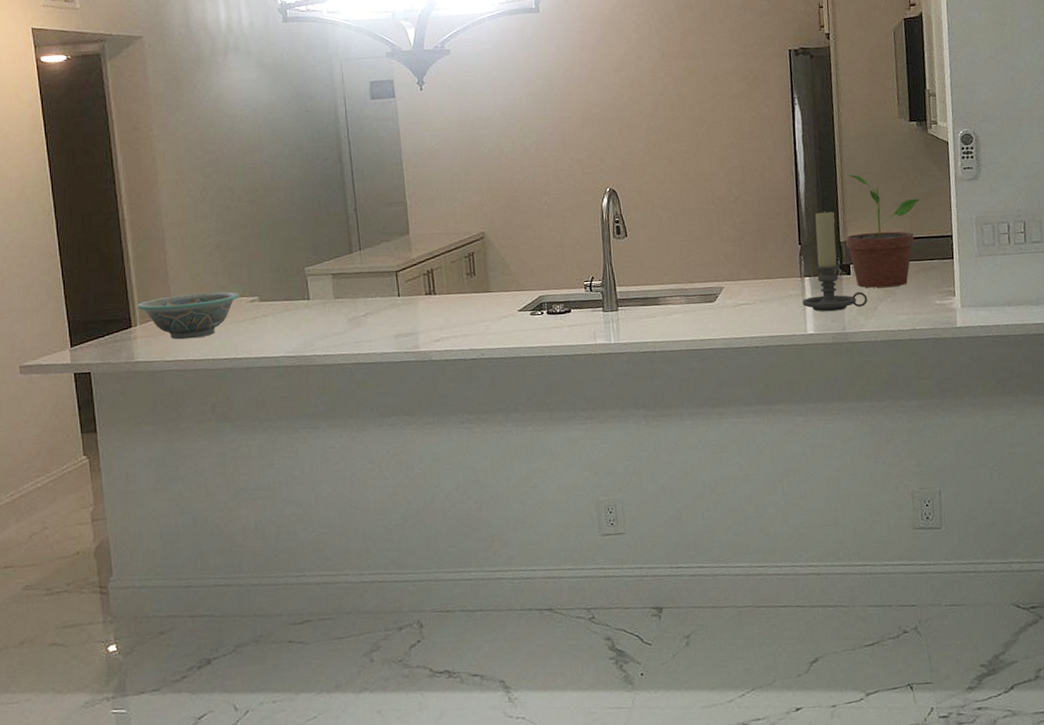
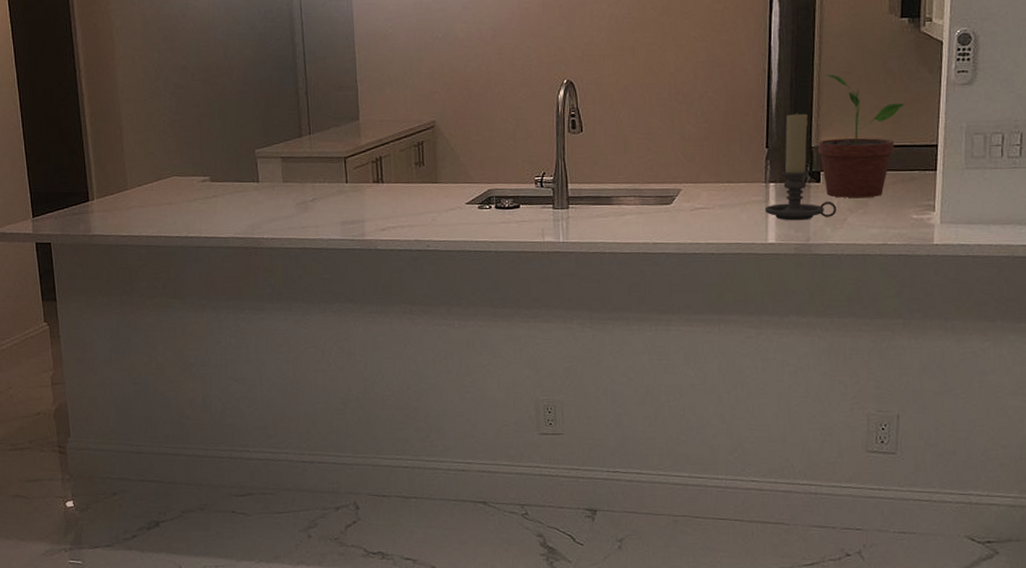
decorative bowl: present [137,291,240,340] -> none [94,170,192,216]

